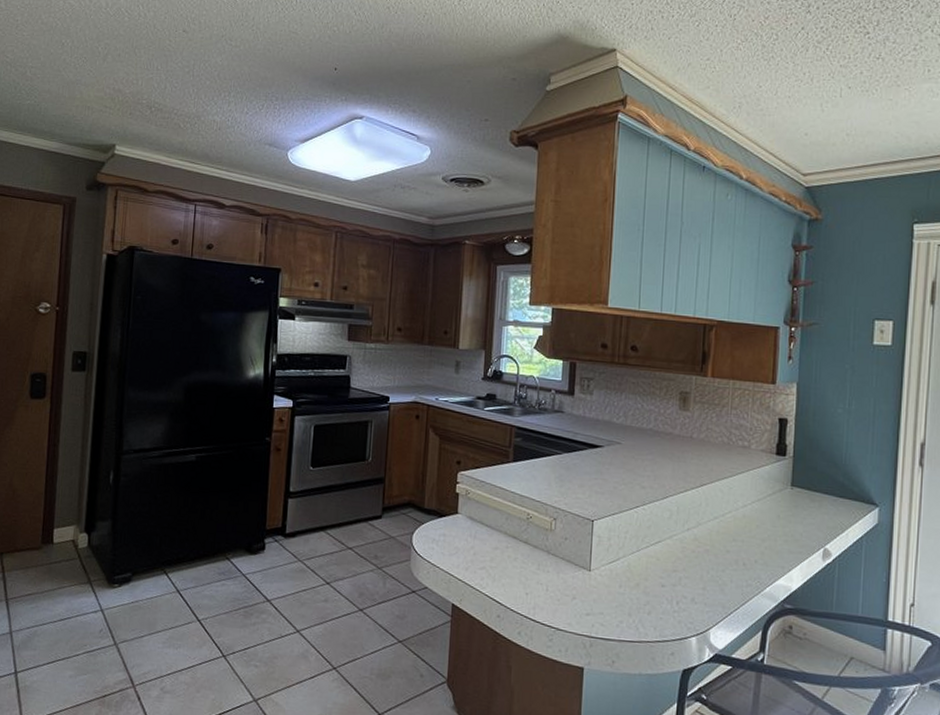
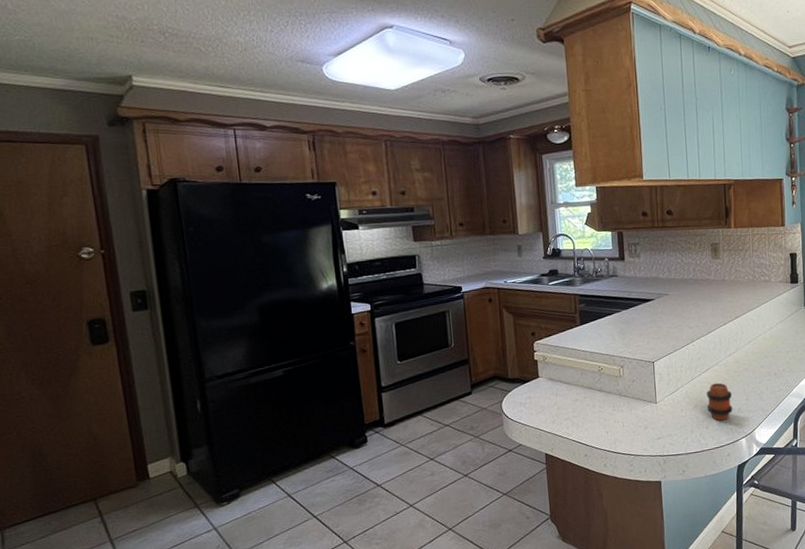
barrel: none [651,560,685,610] -> present [706,382,733,421]

